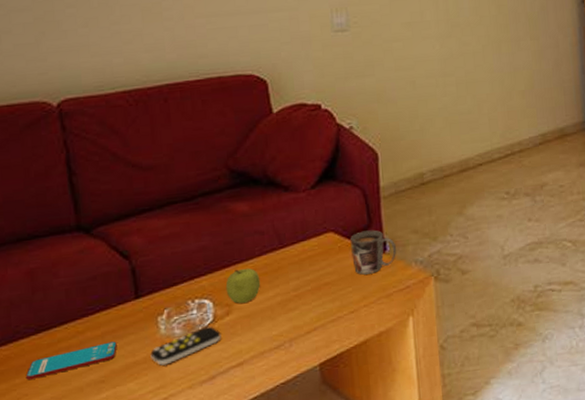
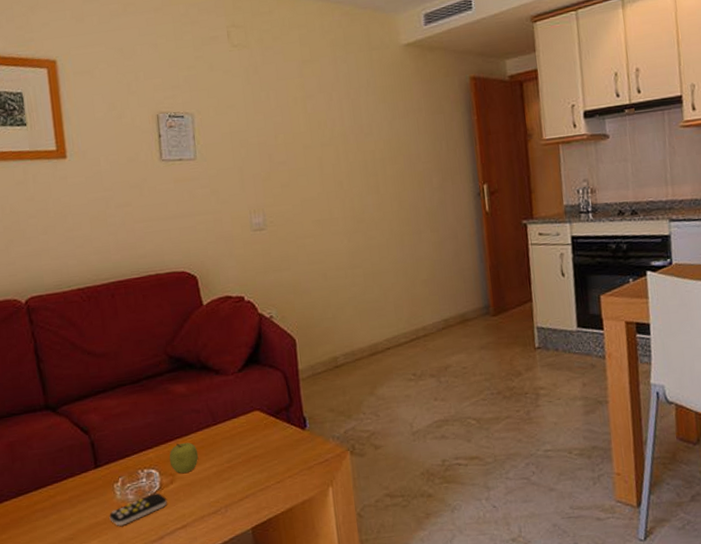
smartphone: present [25,341,117,380] -> none [10,504,82,536]
mug: present [350,230,397,275] -> none [274,408,316,449]

